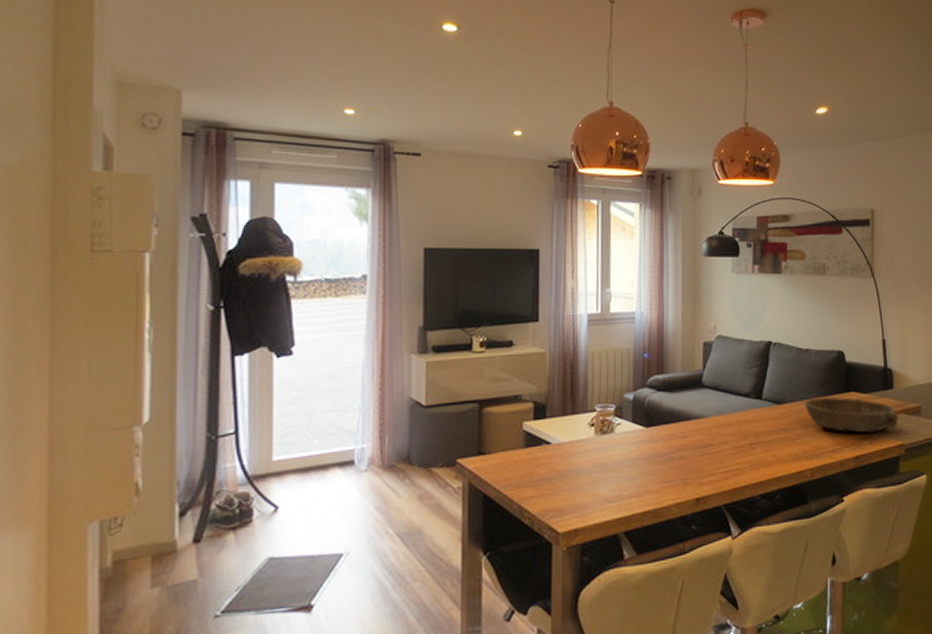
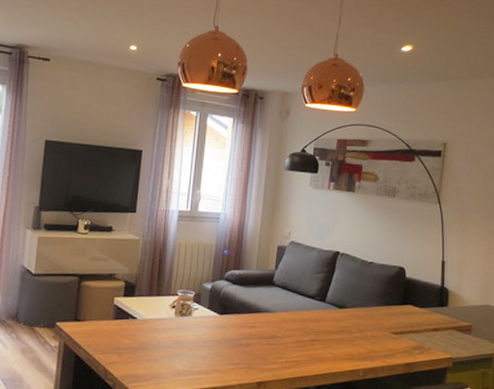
bowl: present [804,397,898,433] -> none [363,306,449,344]

